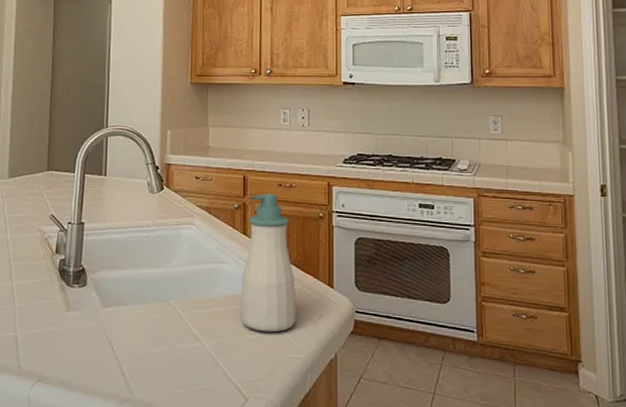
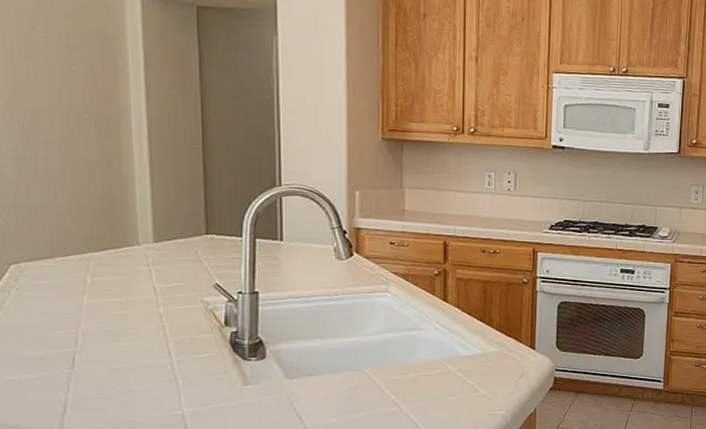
soap bottle: present [240,194,297,333] -> none [440,260,498,393]

